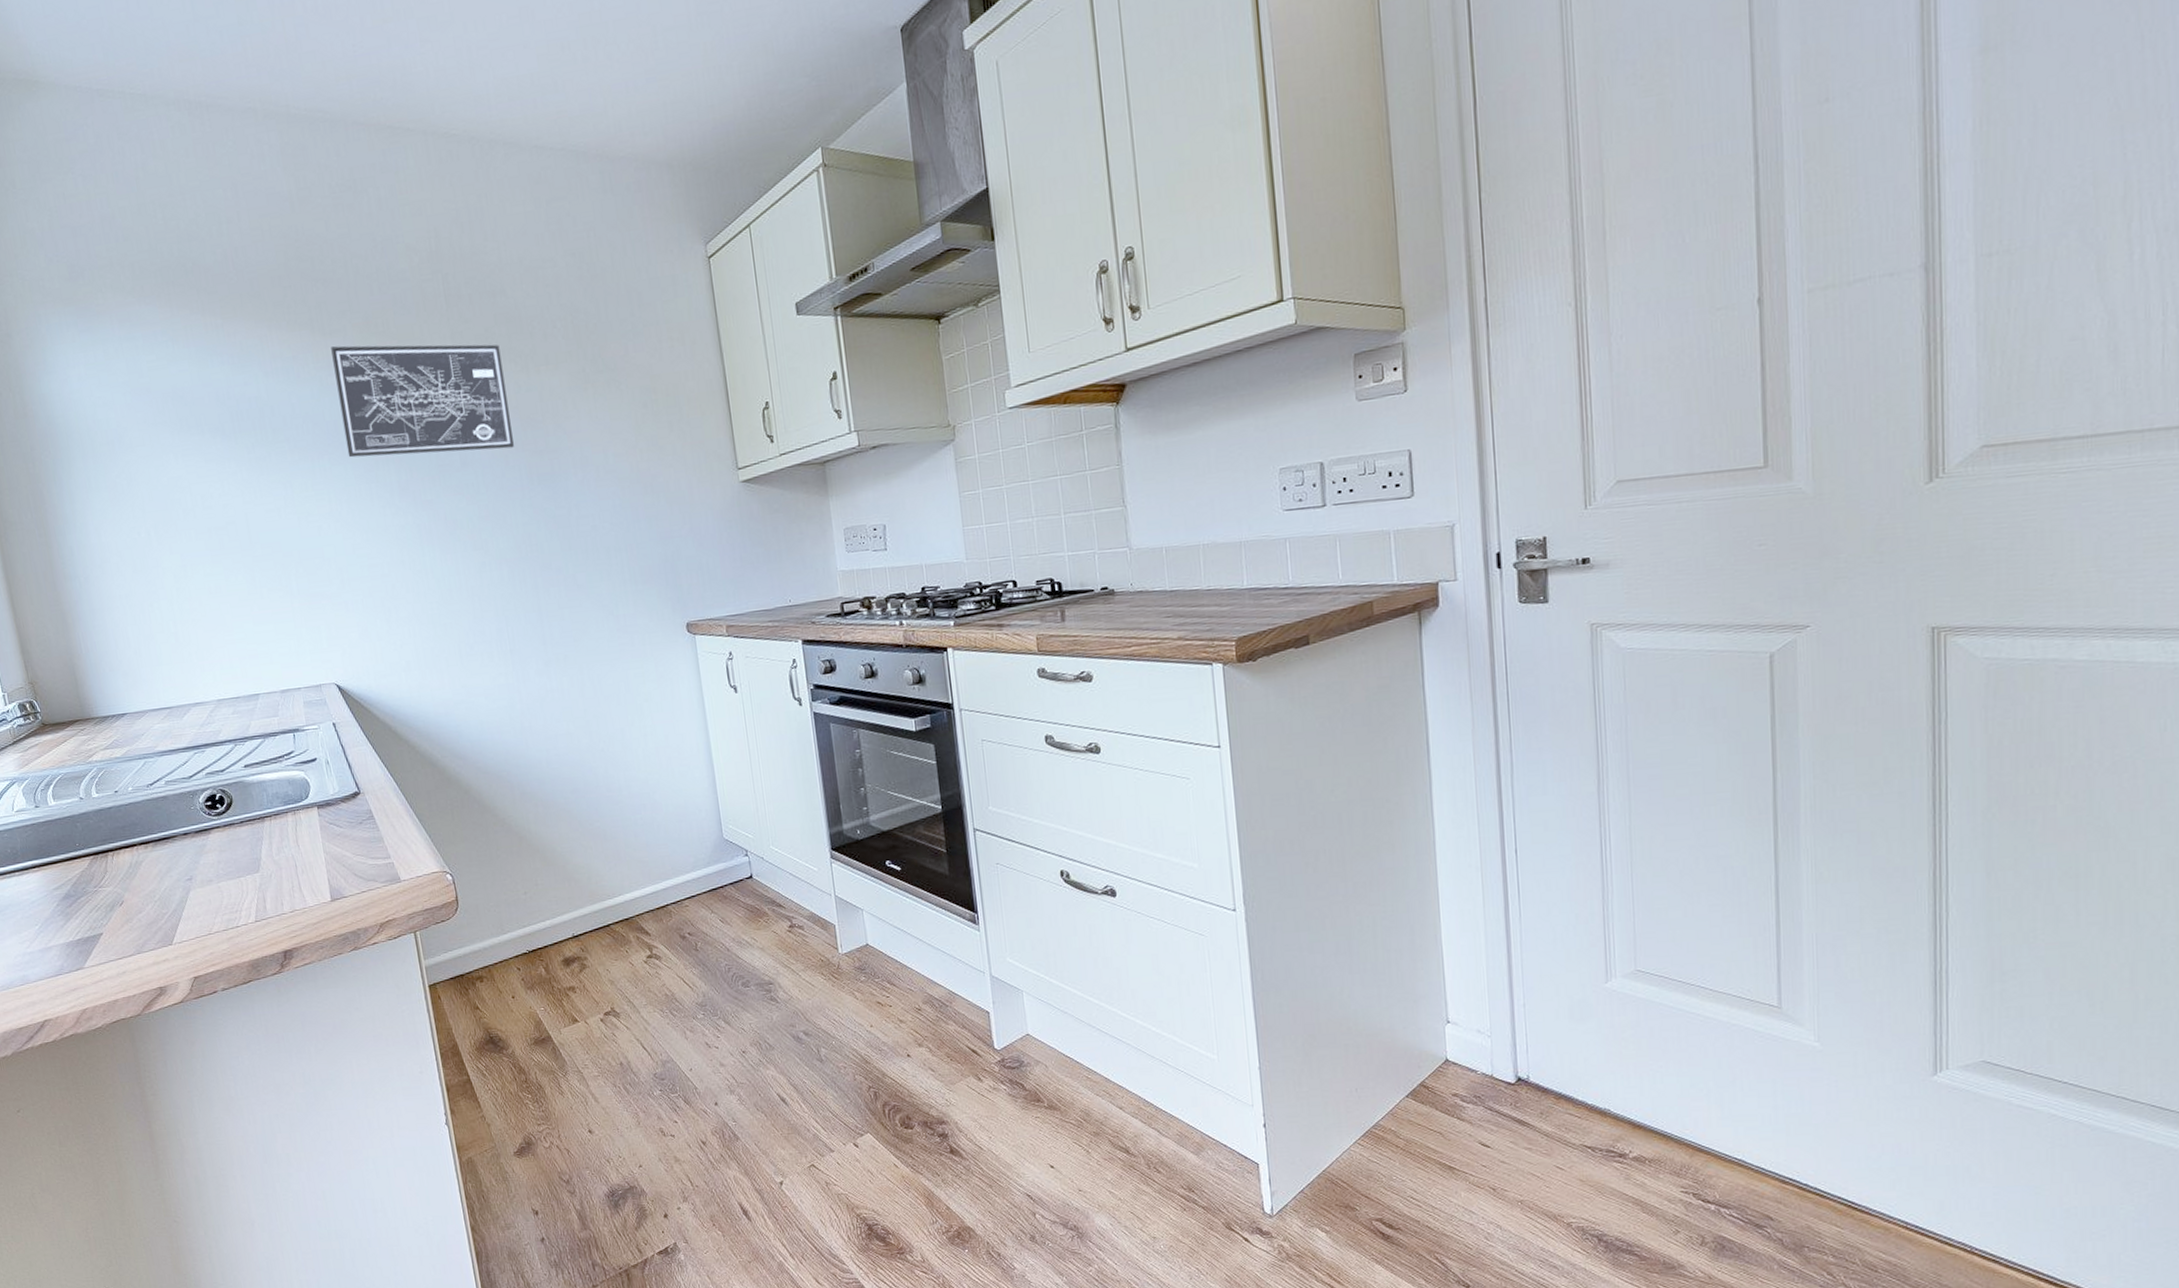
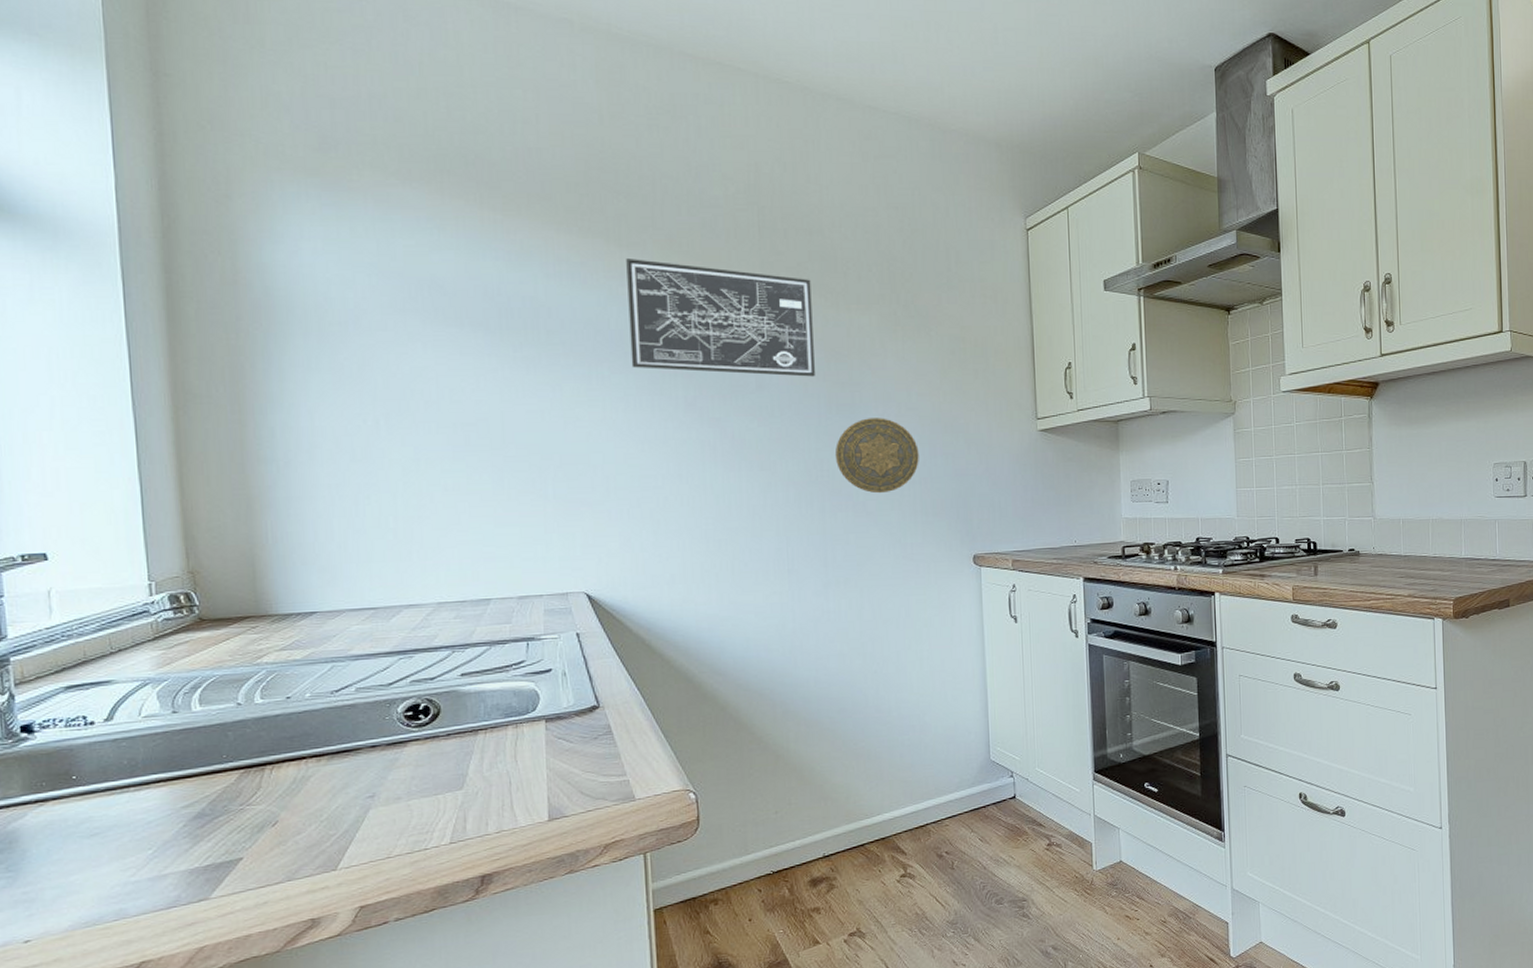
decorative plate: none [541,484,623,565] -> present [834,418,919,494]

